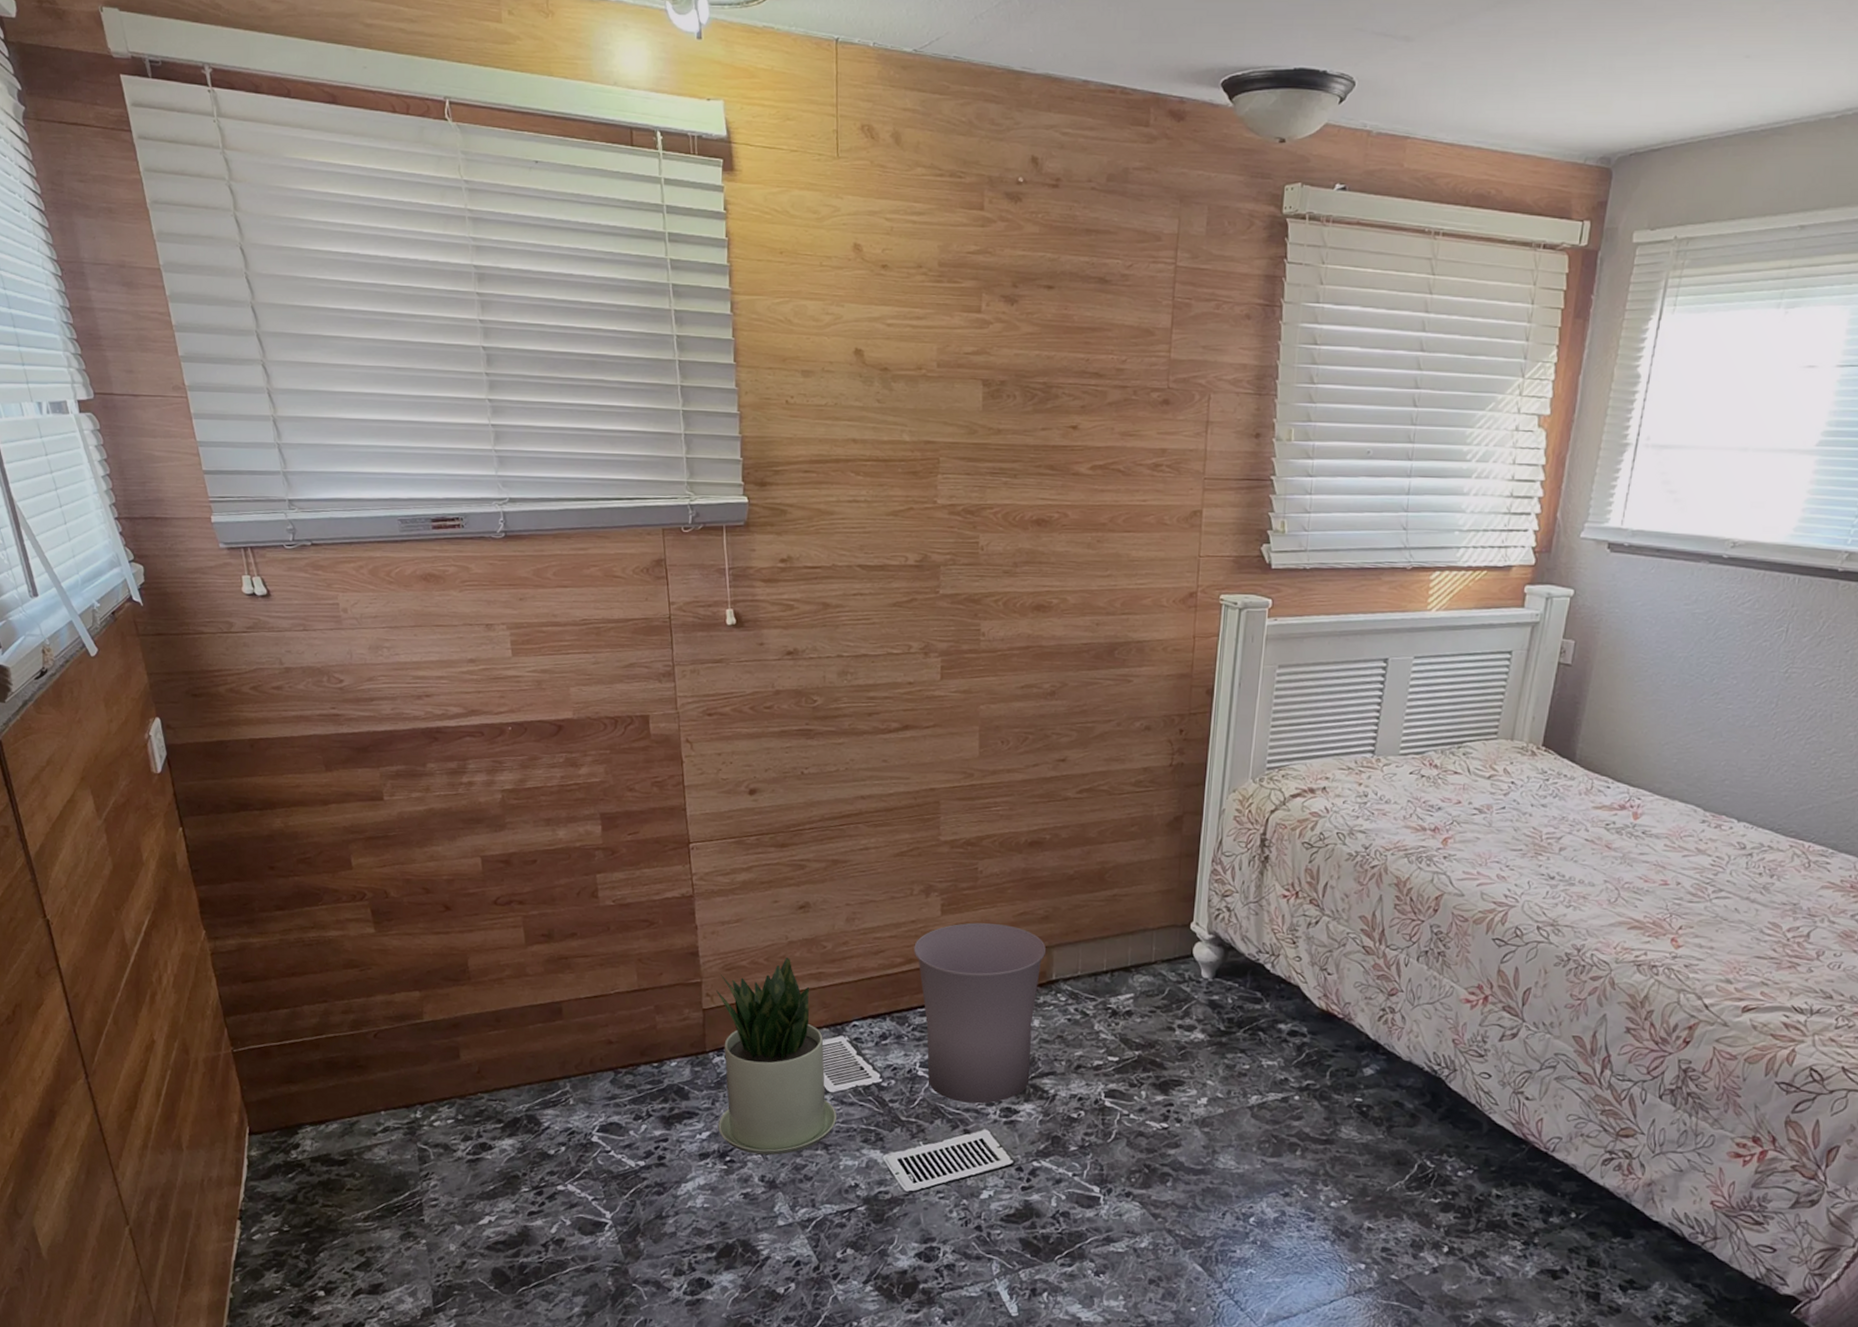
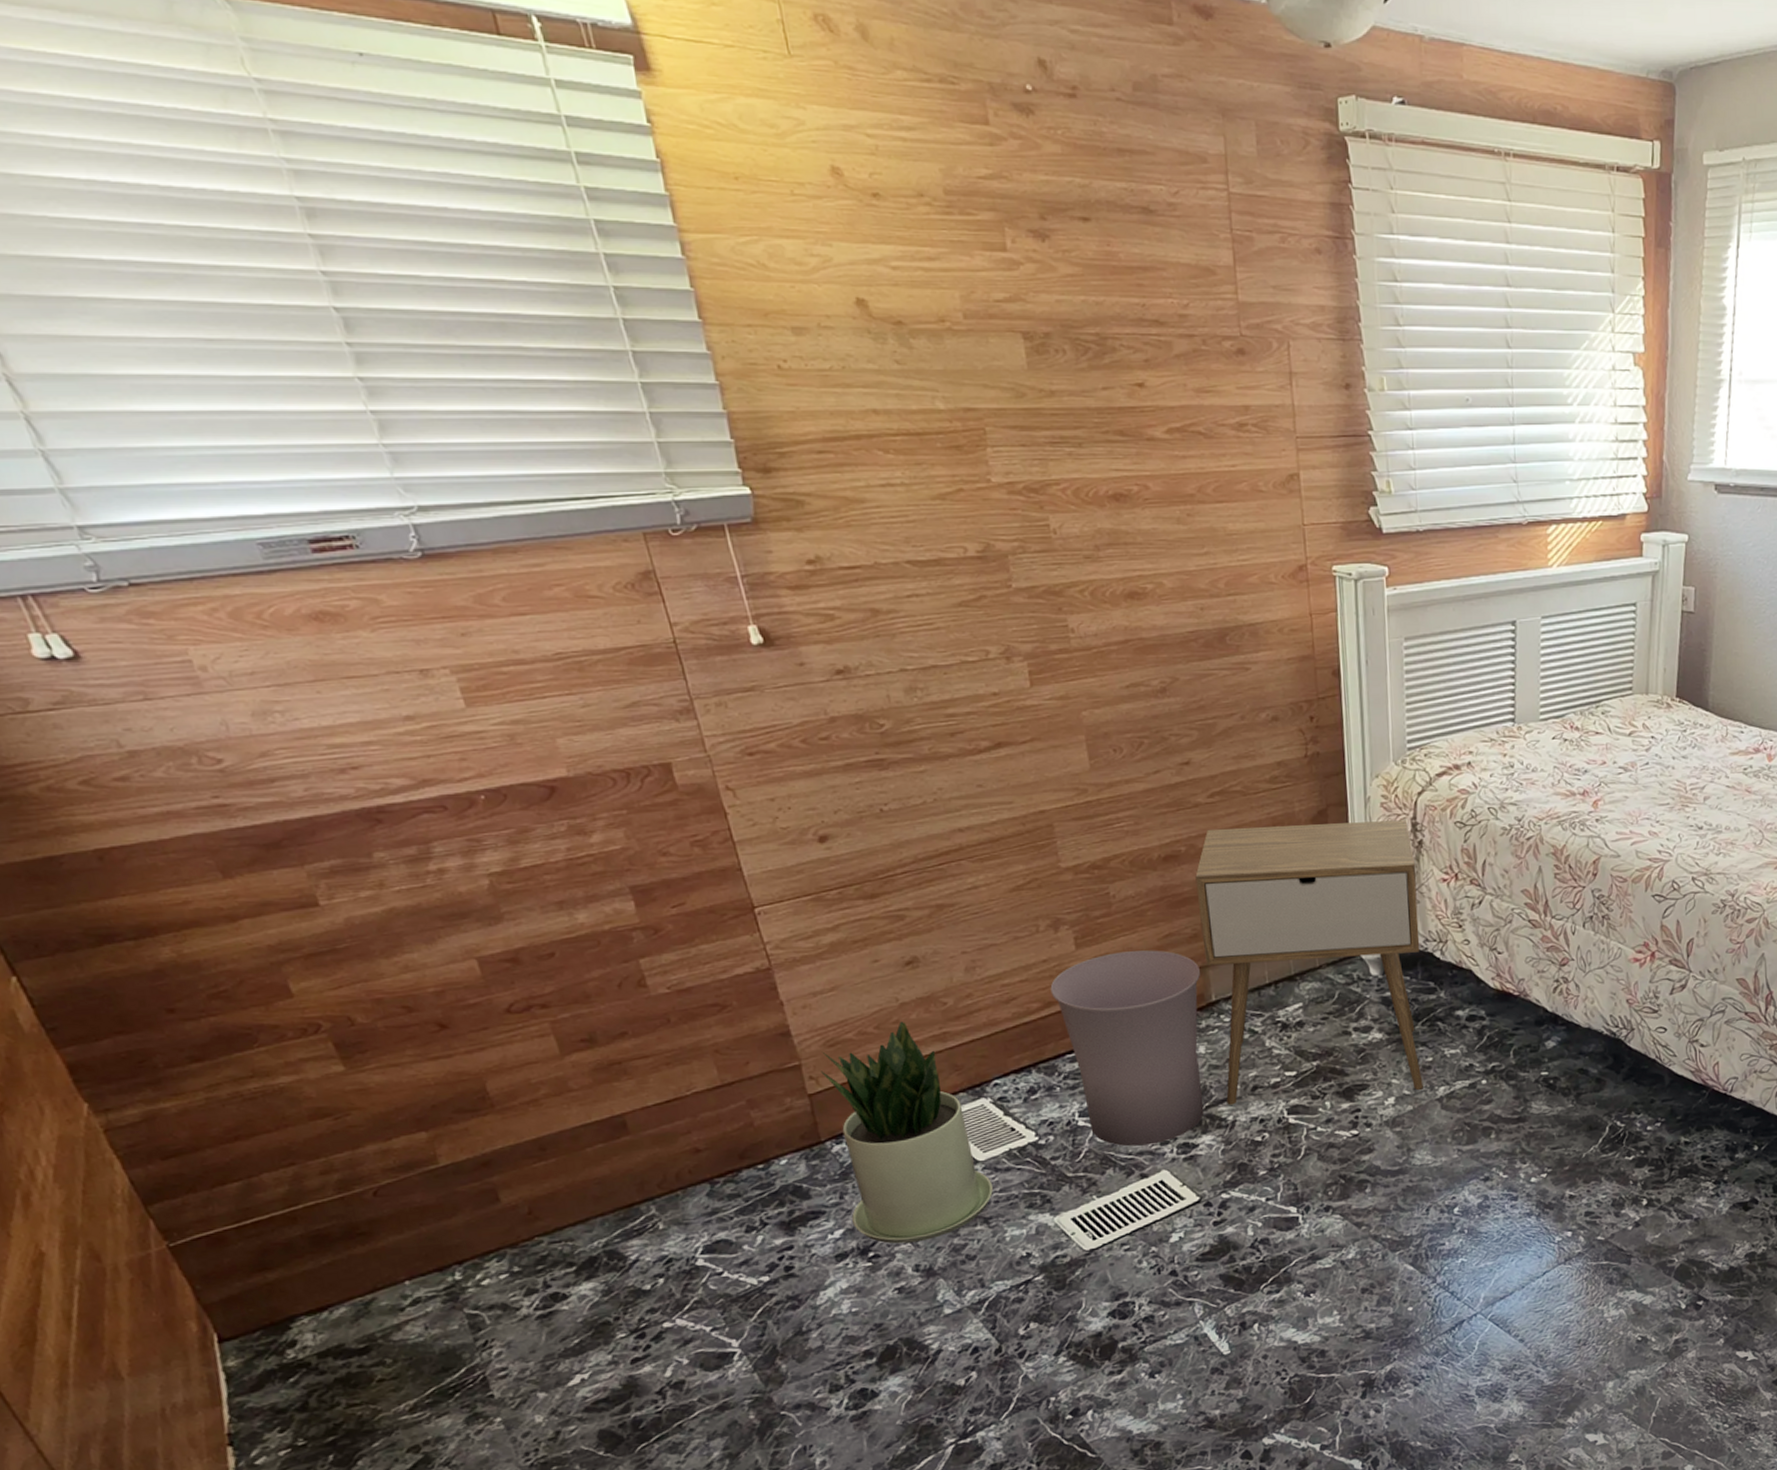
nightstand: none [1051,822,1259,1095] -> present [1195,820,1423,1105]

